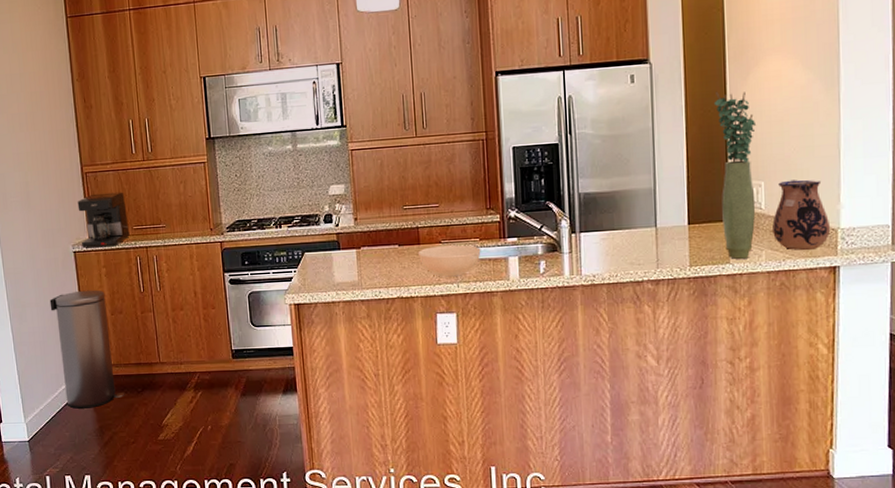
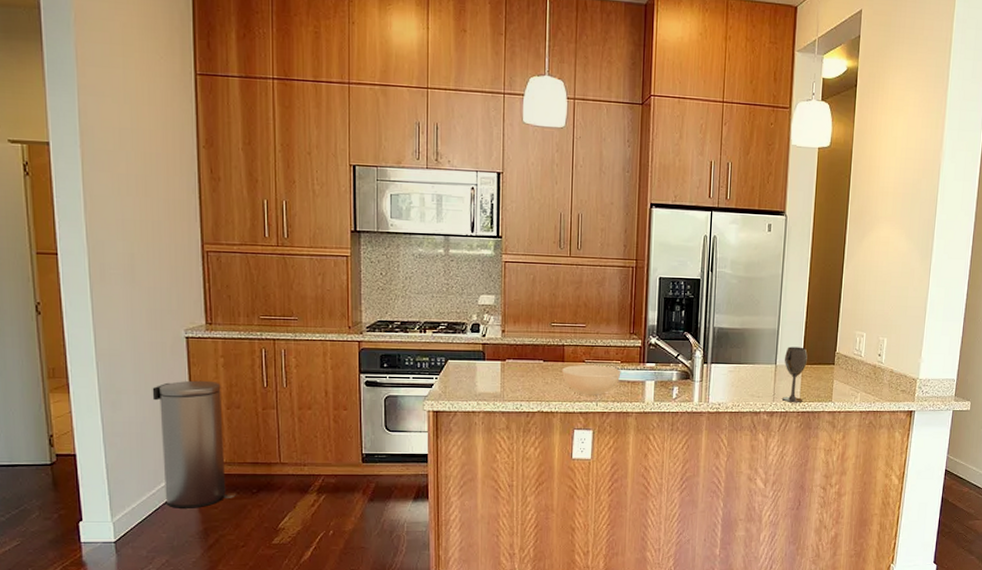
coffee maker: present [77,192,130,249] -> none [194,275,255,335]
wine glass: none [666,205,694,268] -> present [782,346,808,402]
vase: present [713,91,756,259] -> none [829,249,865,398]
ceramic pitcher: present [772,179,831,251] -> none [868,334,912,396]

